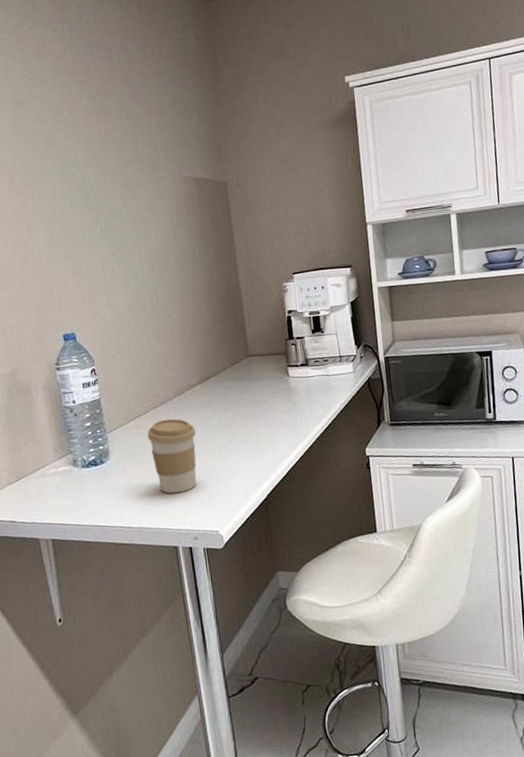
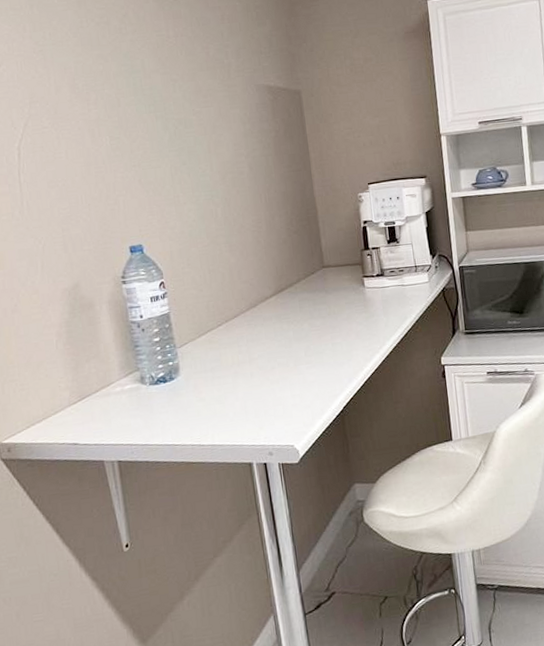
coffee cup: present [147,418,197,494] -> none [219,331,272,409]

